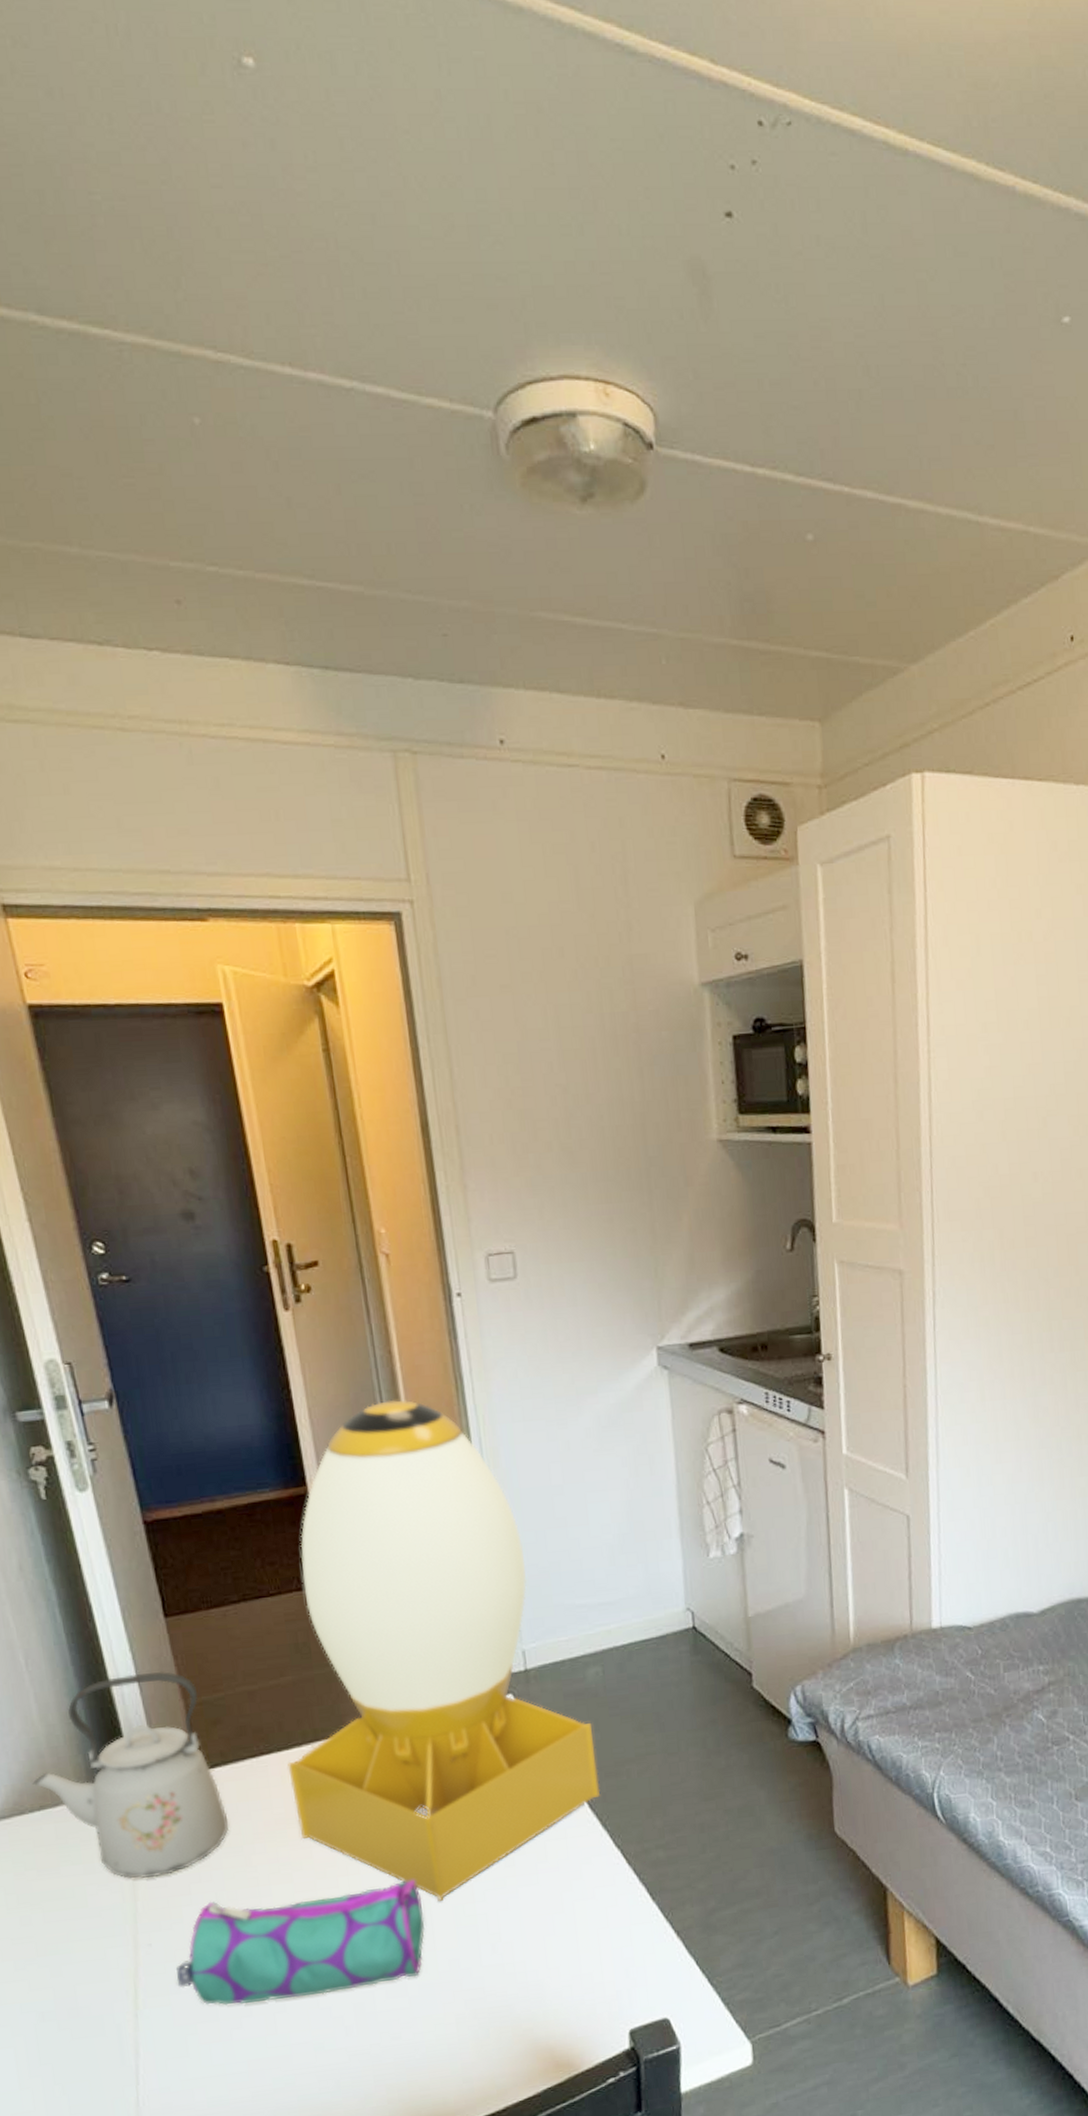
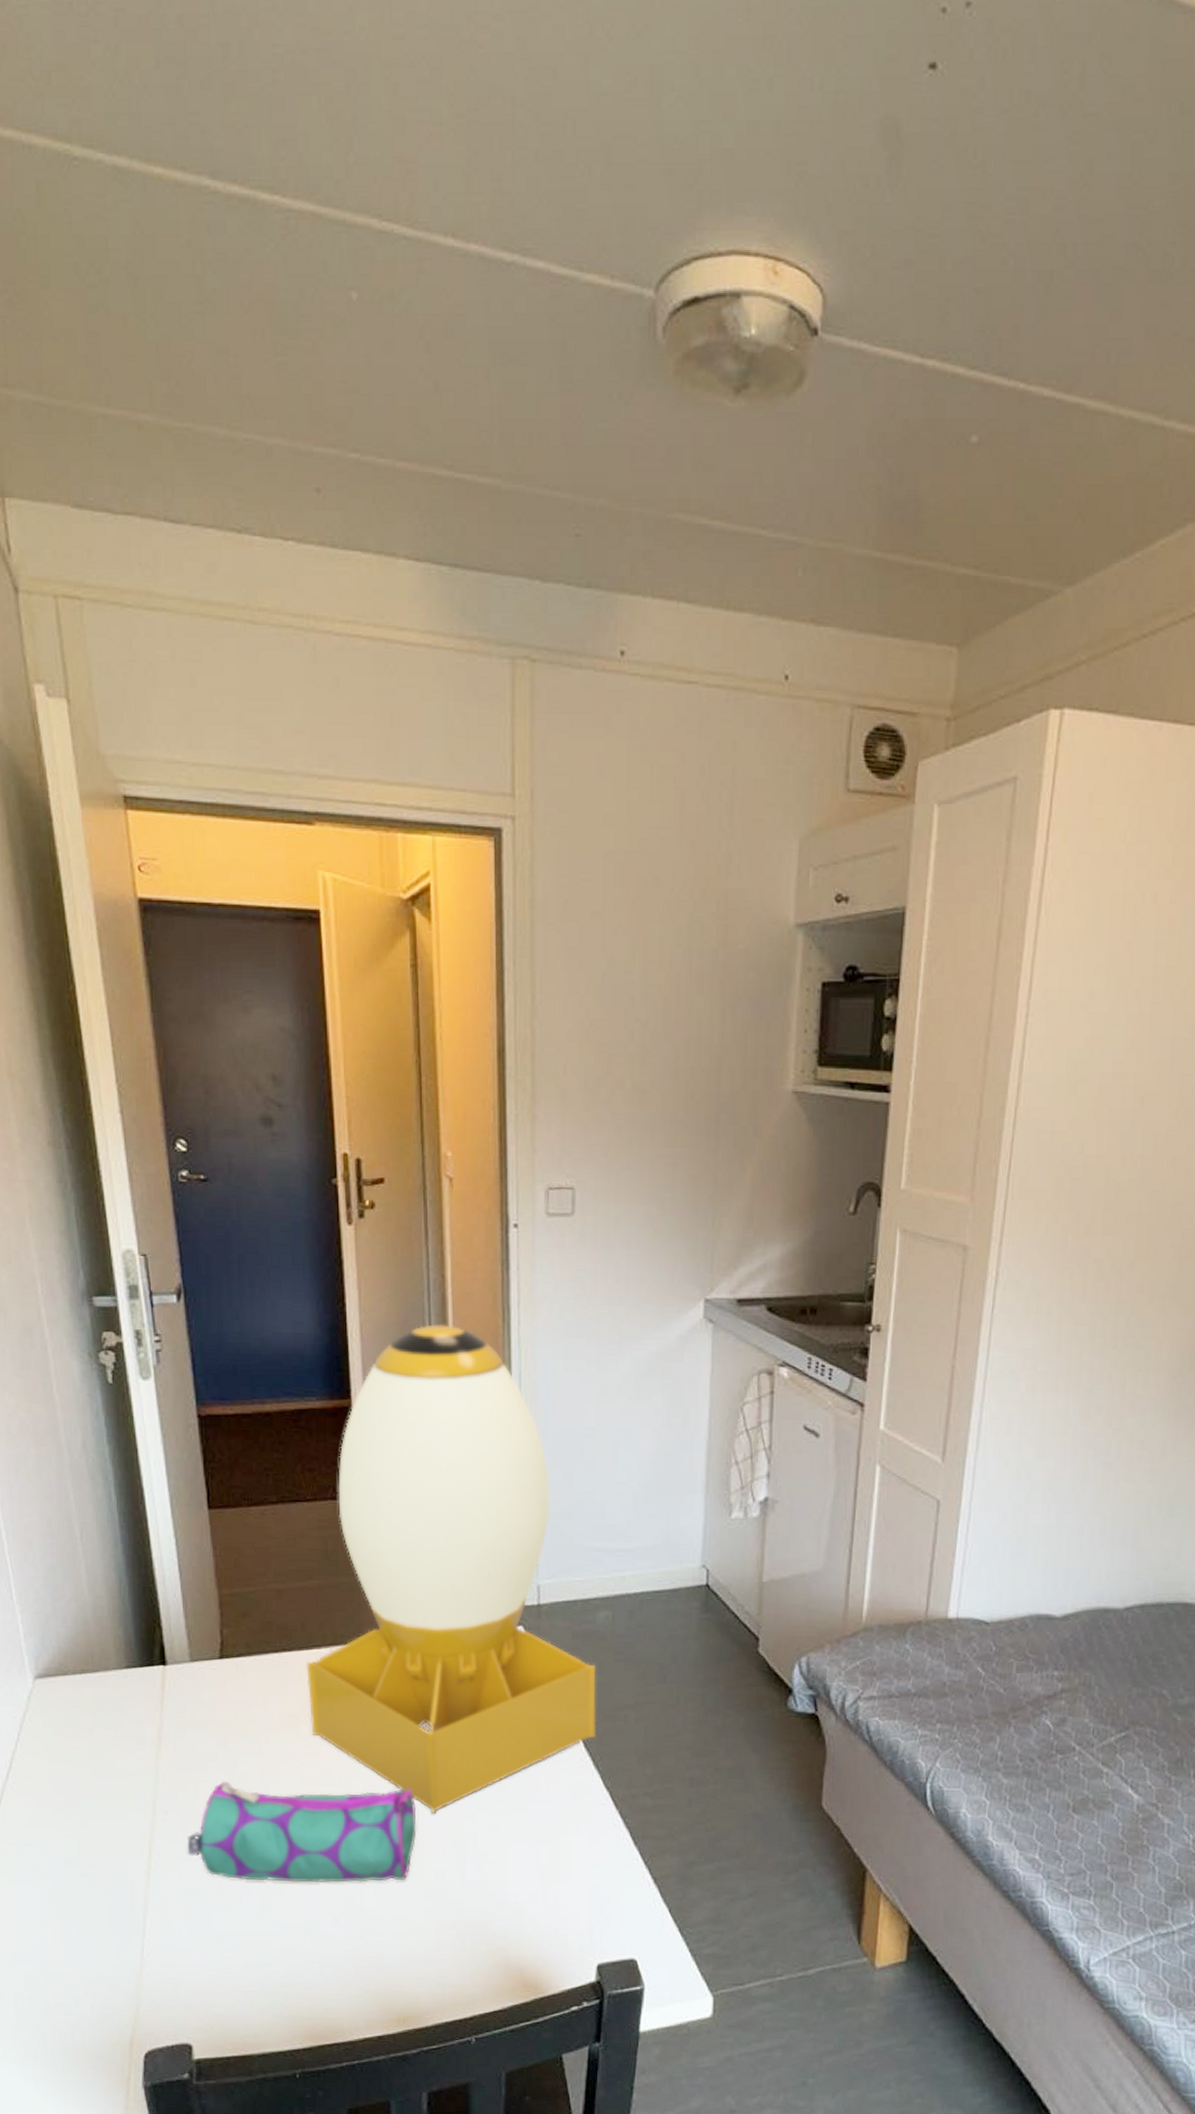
kettle: present [32,1671,228,1878] -> none [76,1558,247,1751]

